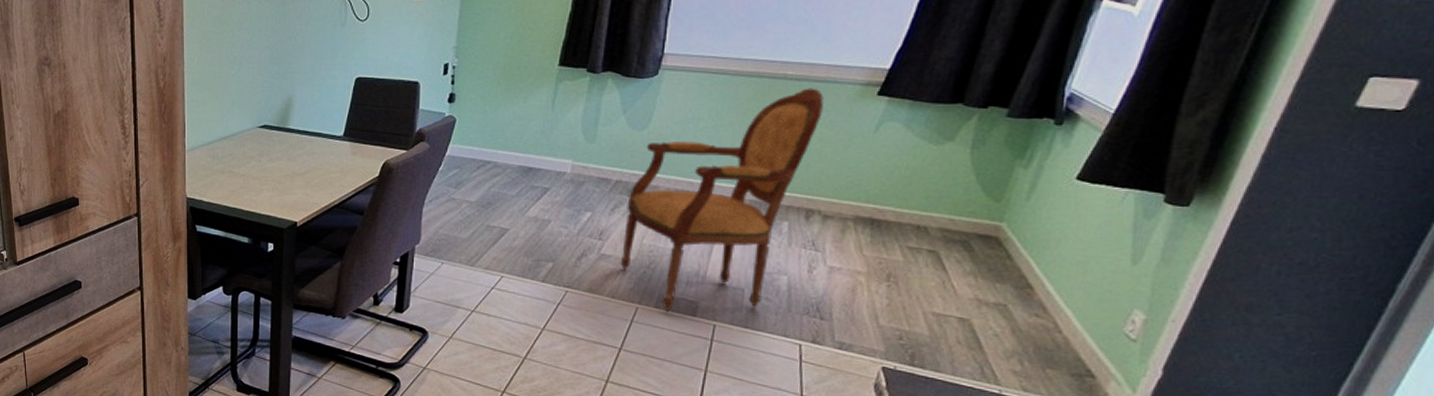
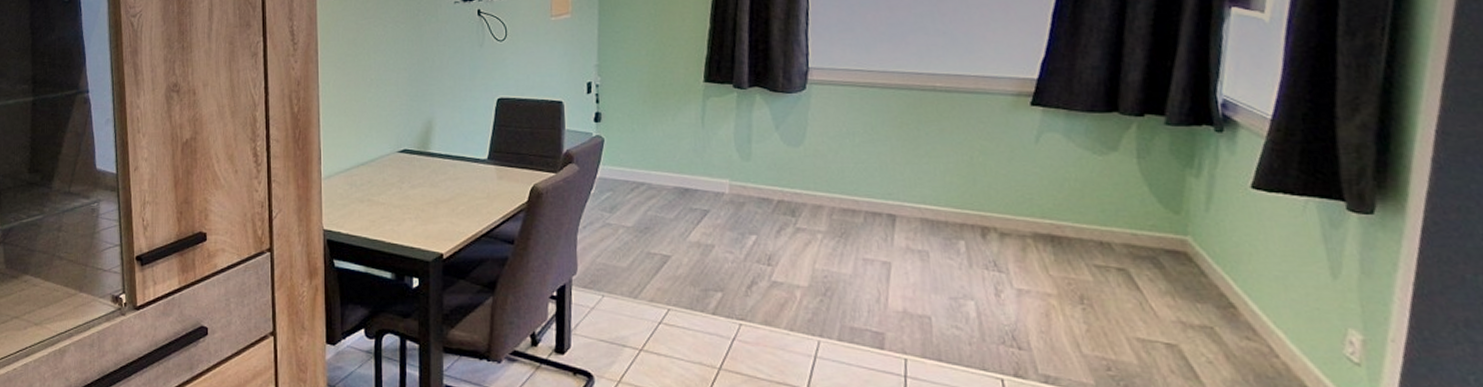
armchair: present [620,88,824,313] -> none [792,99,979,347]

